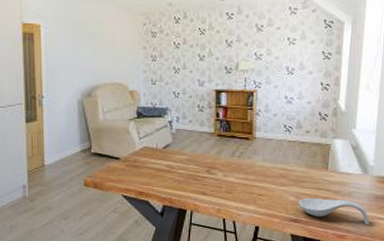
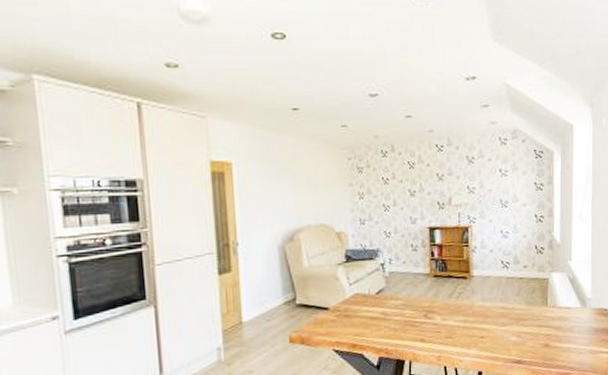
spoon rest: present [298,197,369,225] -> none [520,335,591,361]

